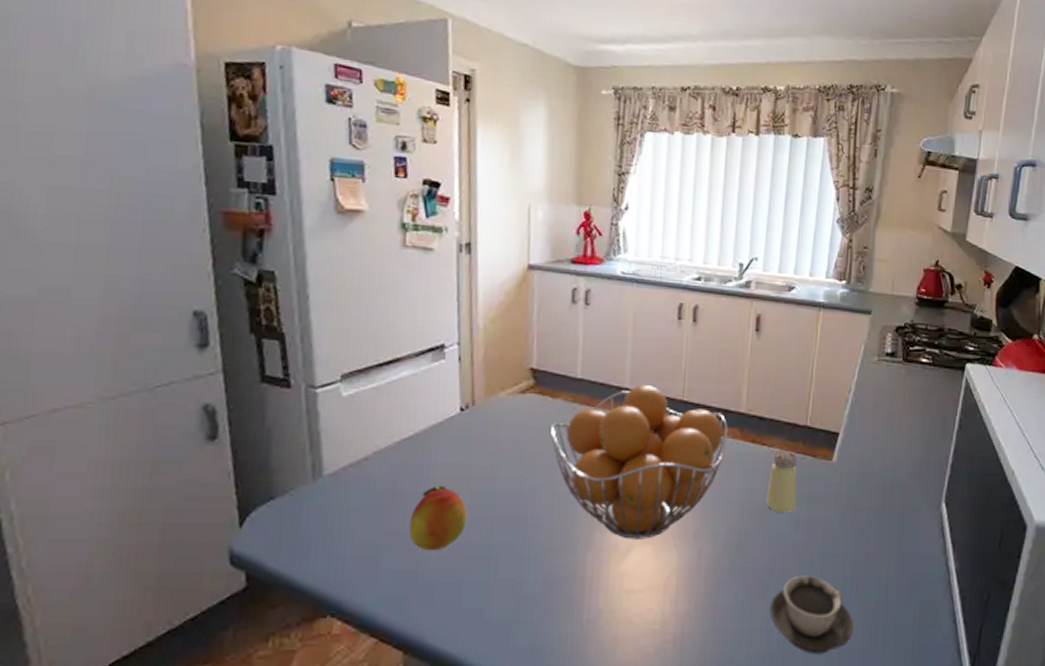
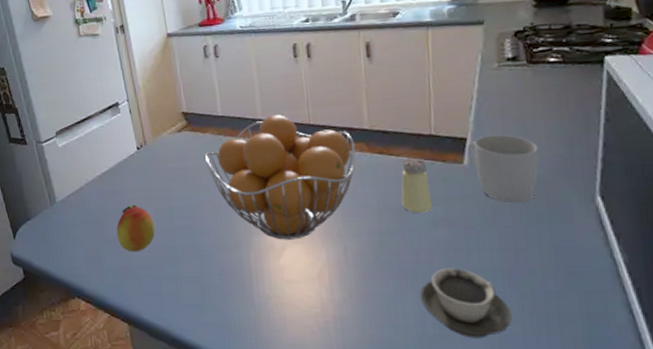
mug: none [838,432,901,505] -> present [467,134,539,203]

